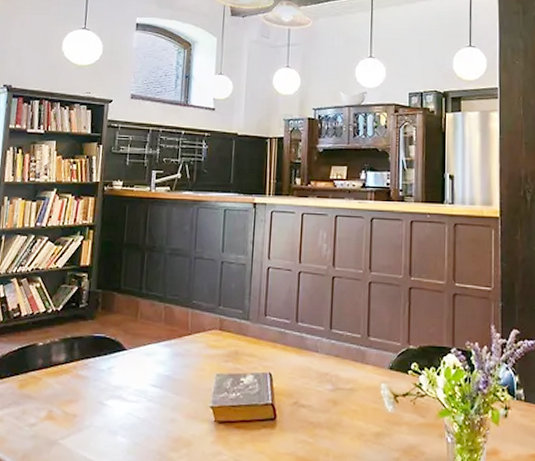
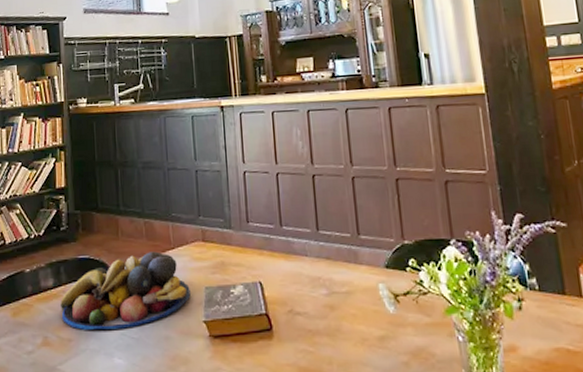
fruit bowl: none [69,336,202,409] -> present [61,251,191,330]

